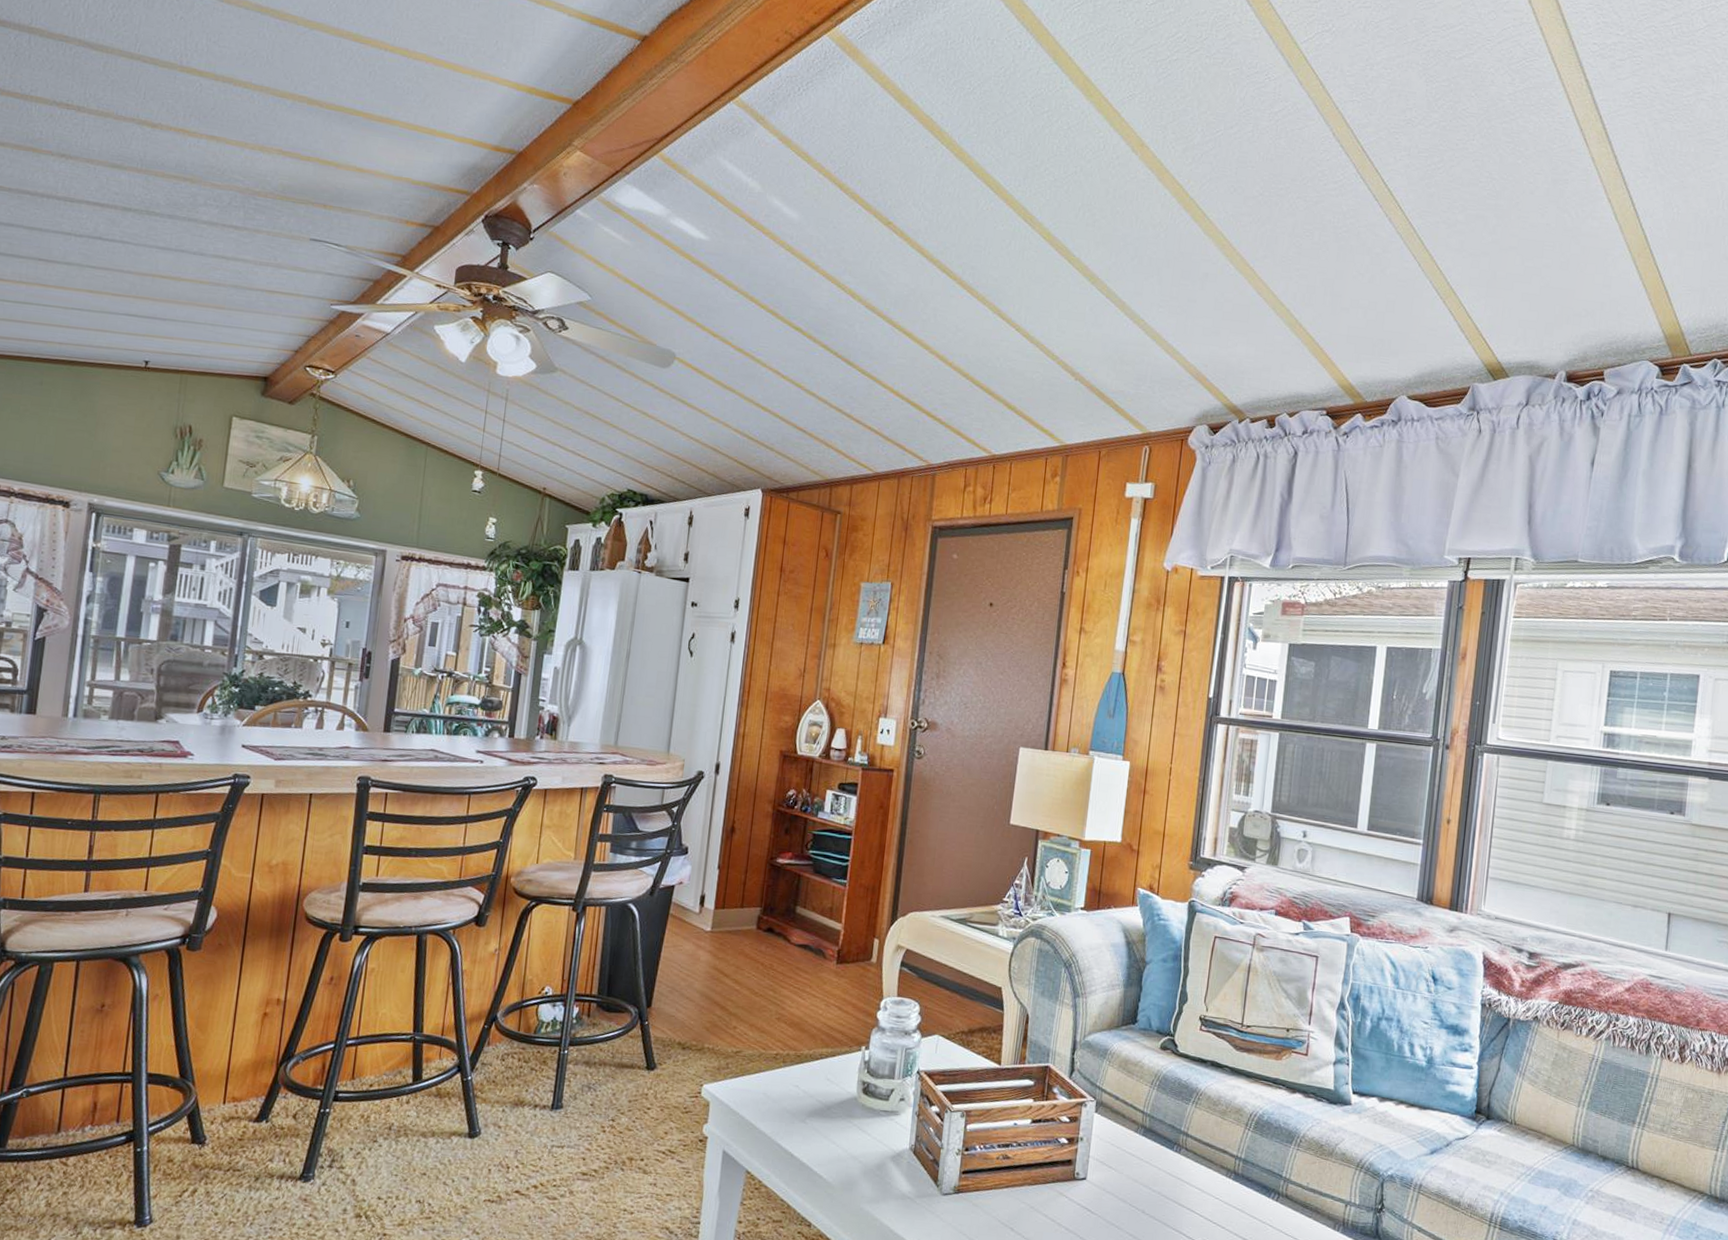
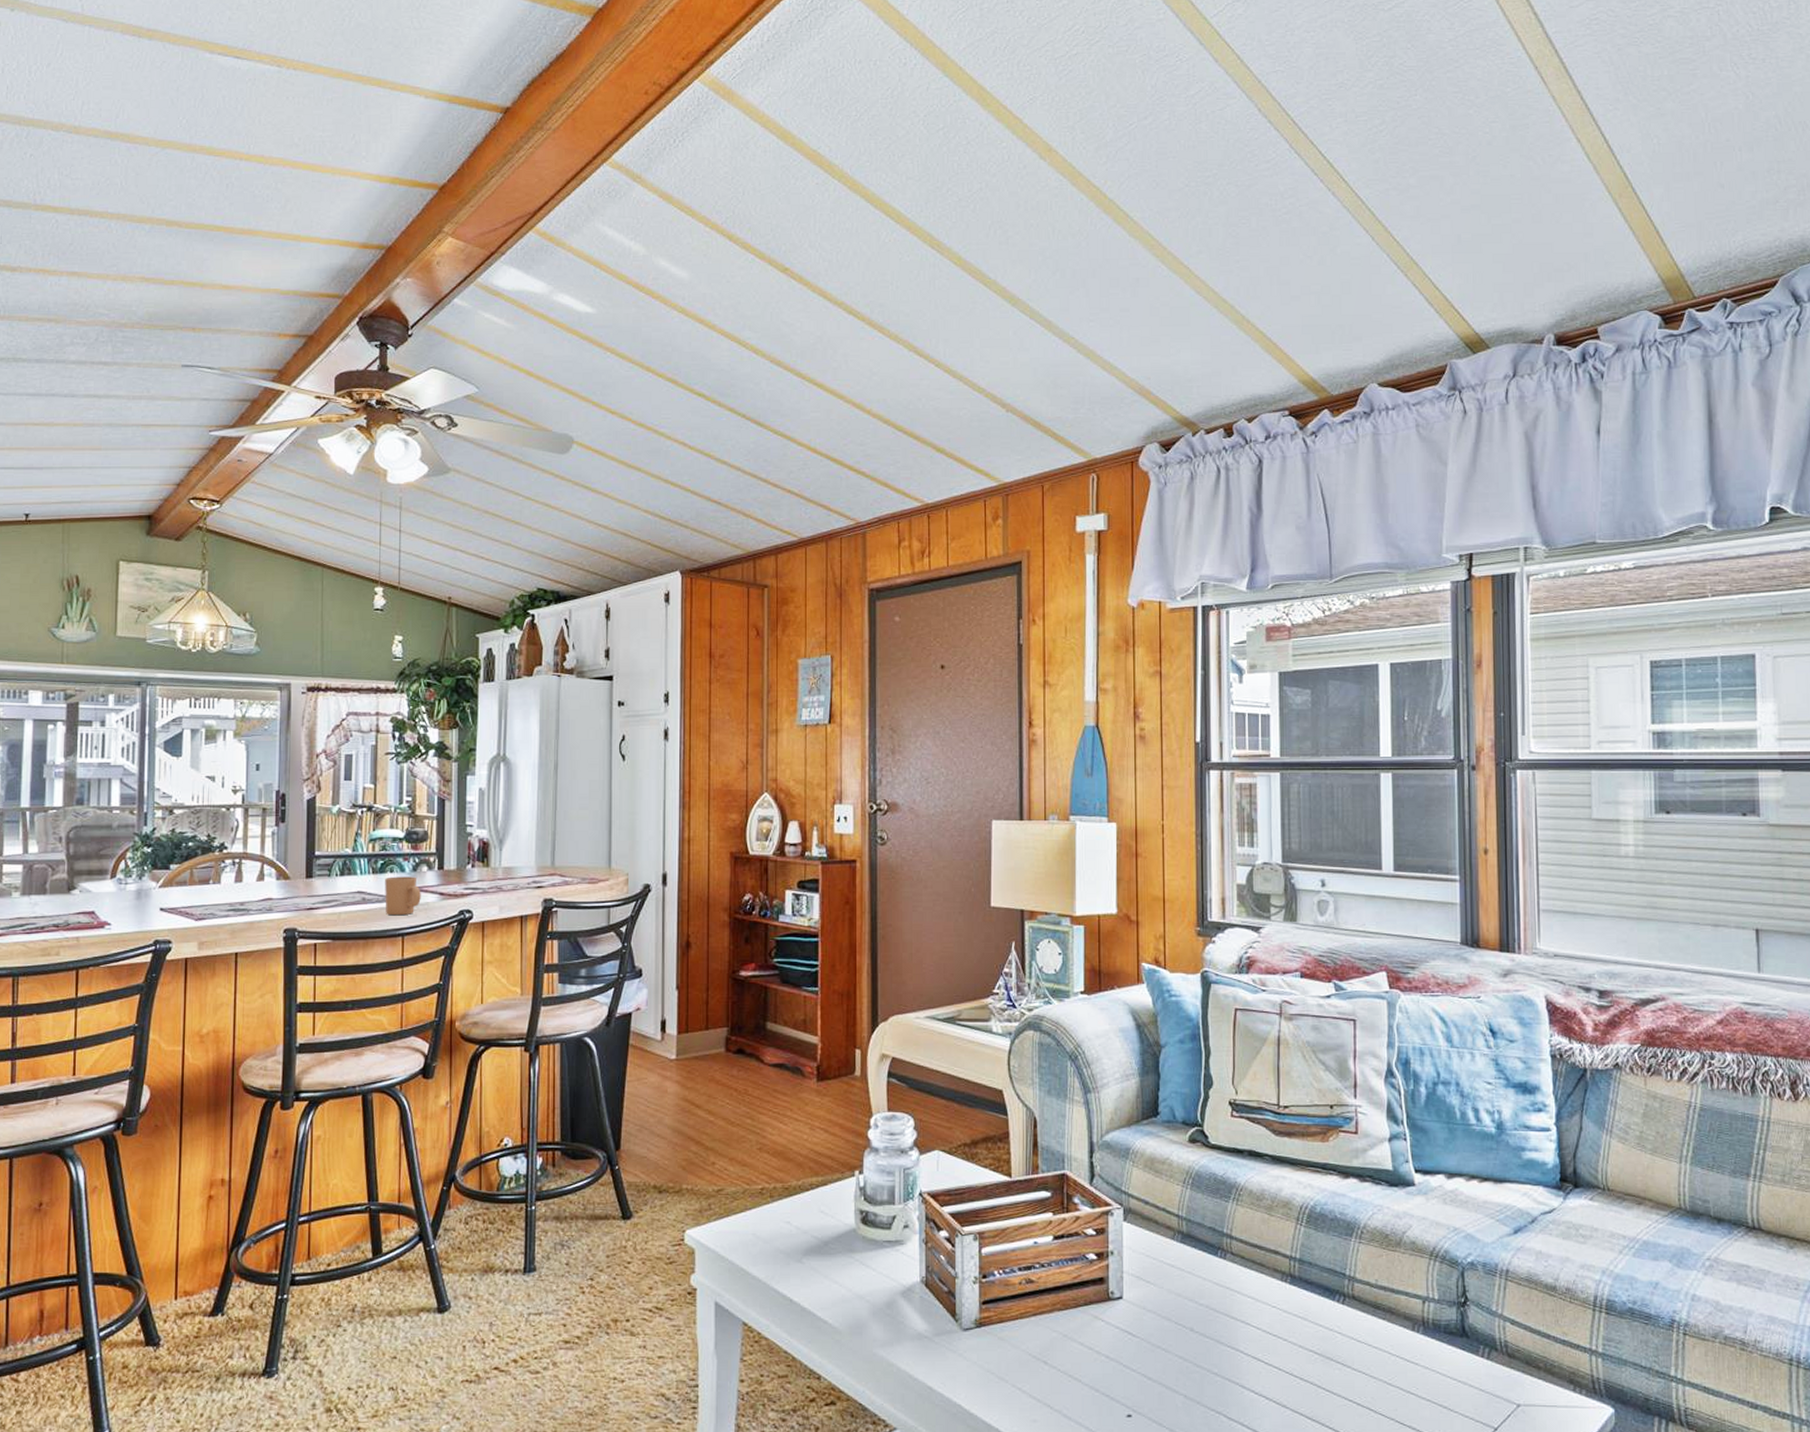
mug: none [455,739,491,776] -> present [385,876,421,916]

